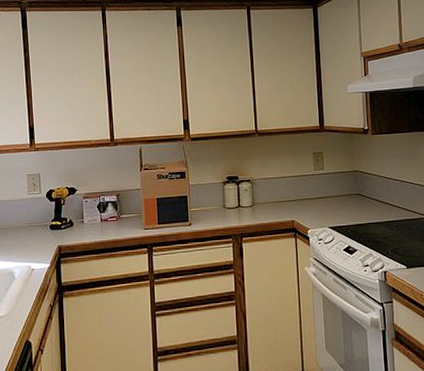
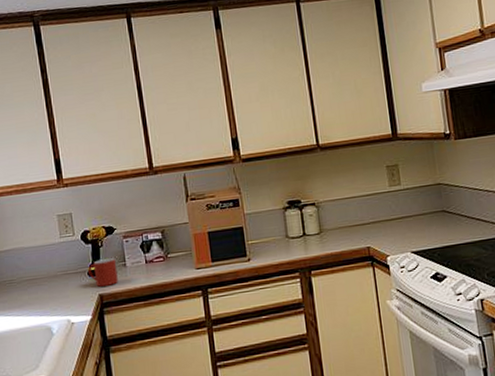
mug: none [50,215,76,239] -> present [88,258,118,287]

